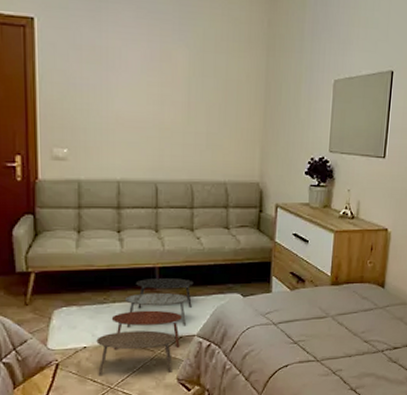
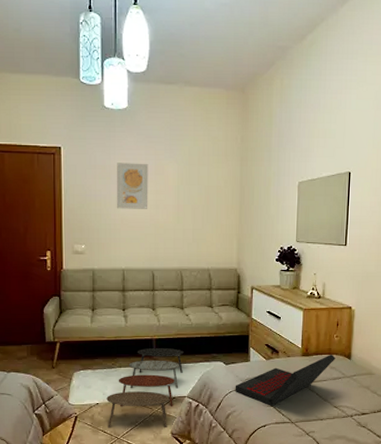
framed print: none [109,43,152,105] -> present [116,163,149,209]
laptop: none [253,282,368,343] -> present [235,354,336,406]

